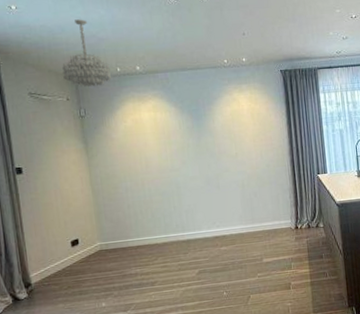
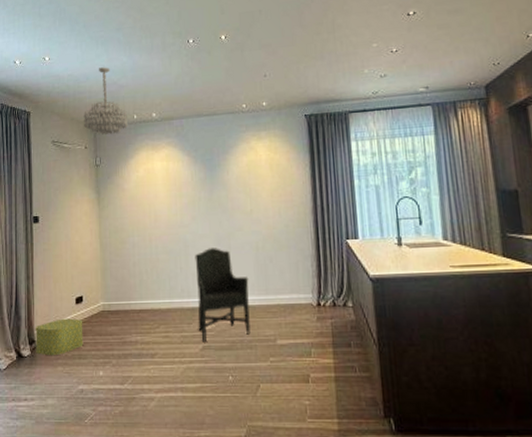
storage box: none [30,259,83,296] -> present [36,318,84,356]
chair: none [187,187,240,268] -> present [195,248,251,343]

